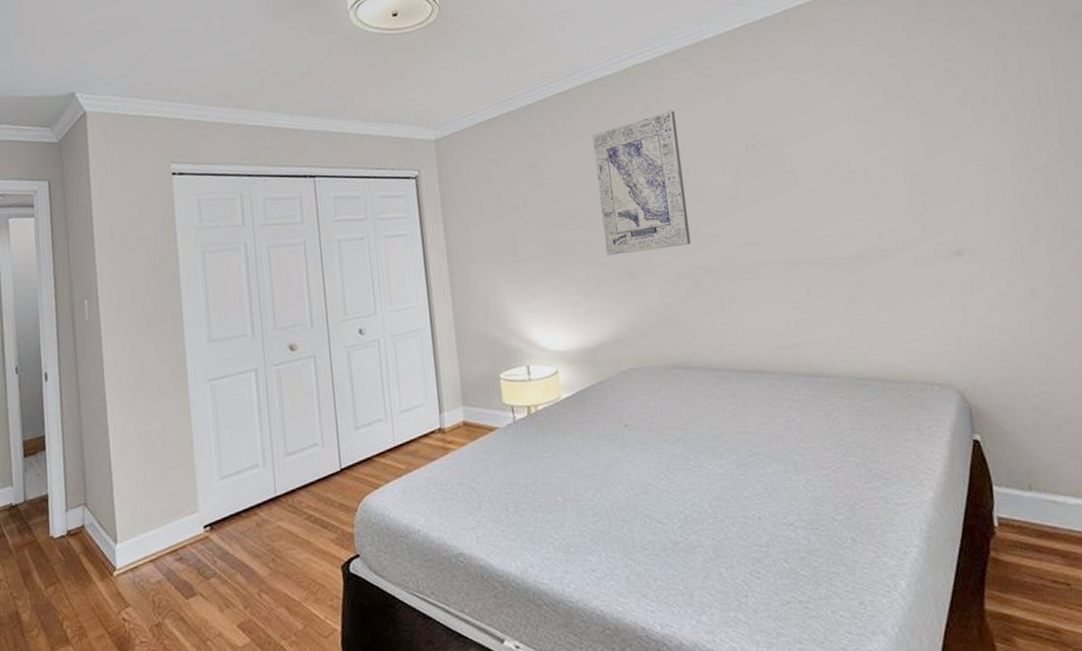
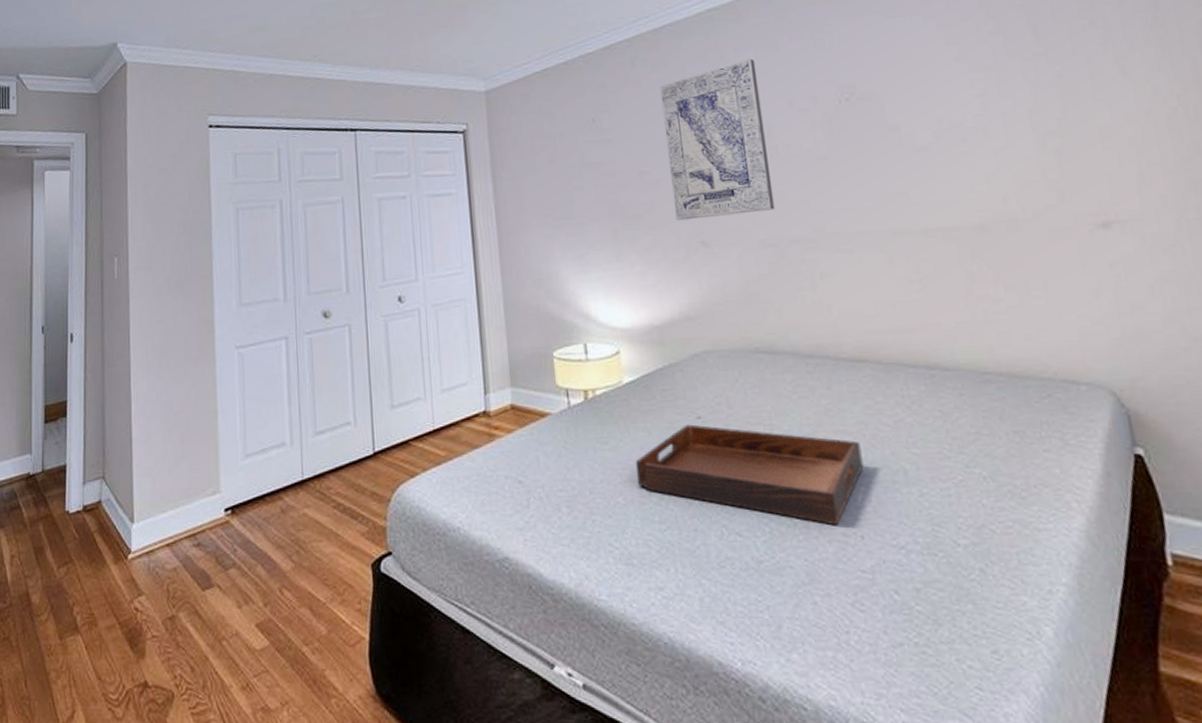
serving tray: none [572,431,761,510] -> present [636,424,864,526]

